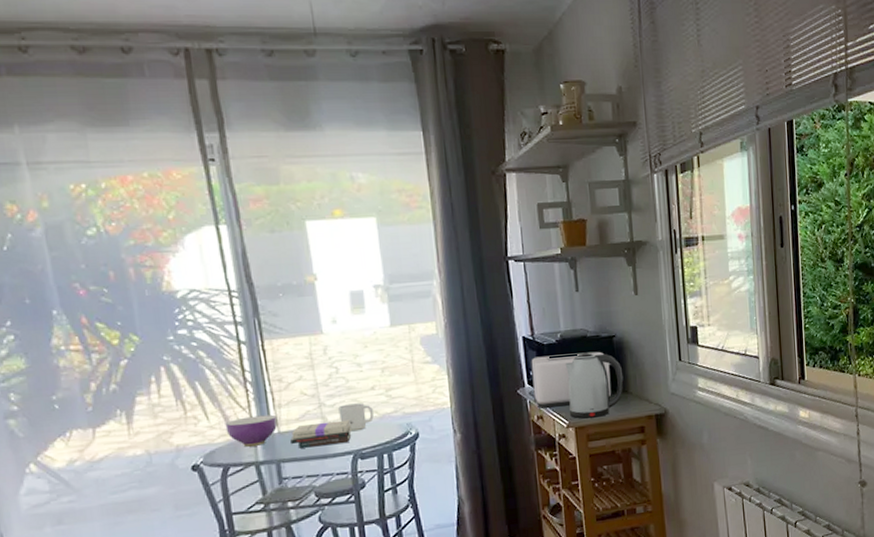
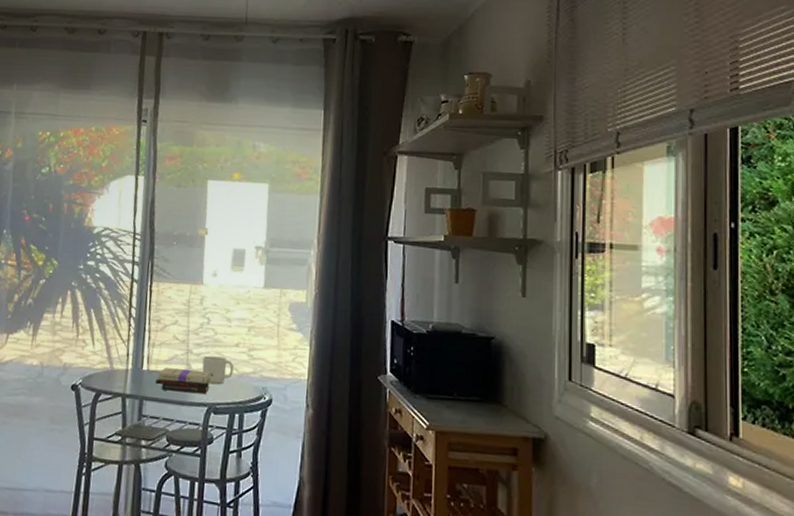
bowl: present [225,414,278,447] -> none [105,349,149,379]
toaster: present [531,351,612,408] -> none [394,344,485,405]
kettle: present [566,352,623,419] -> none [432,350,498,426]

